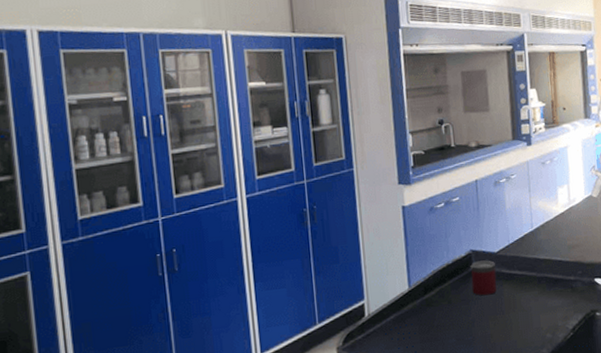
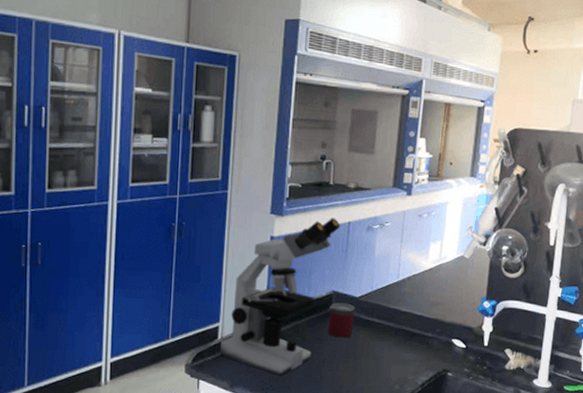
microscope: none [369,178,469,343] -> present [220,218,341,376]

